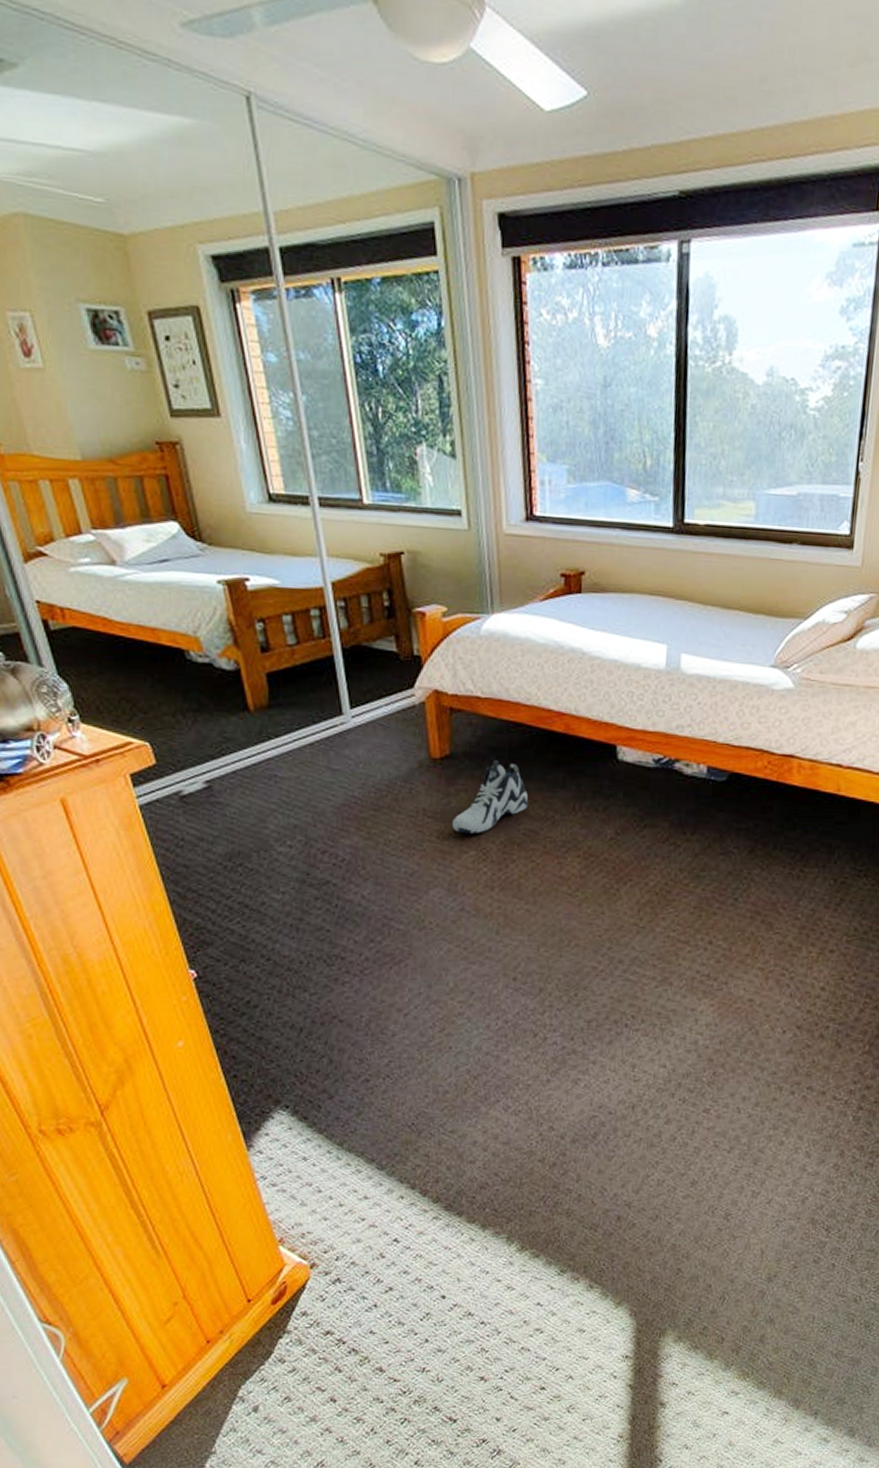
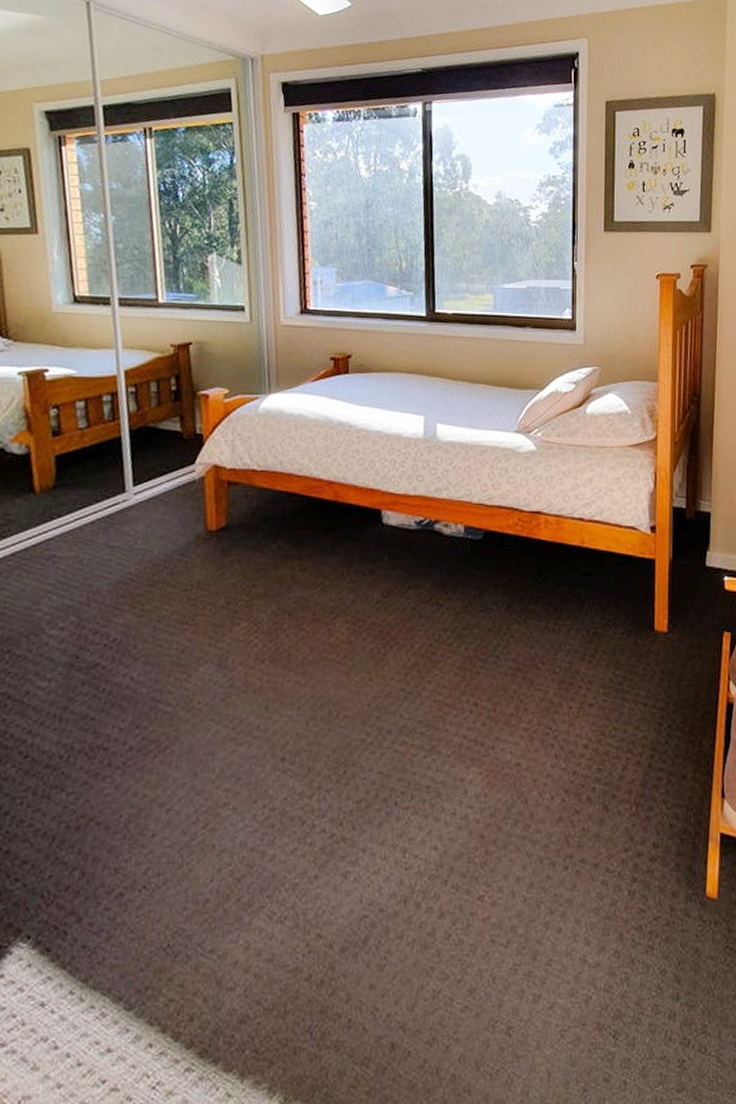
sneaker: present [451,760,528,834] -> none [224,529,299,604]

